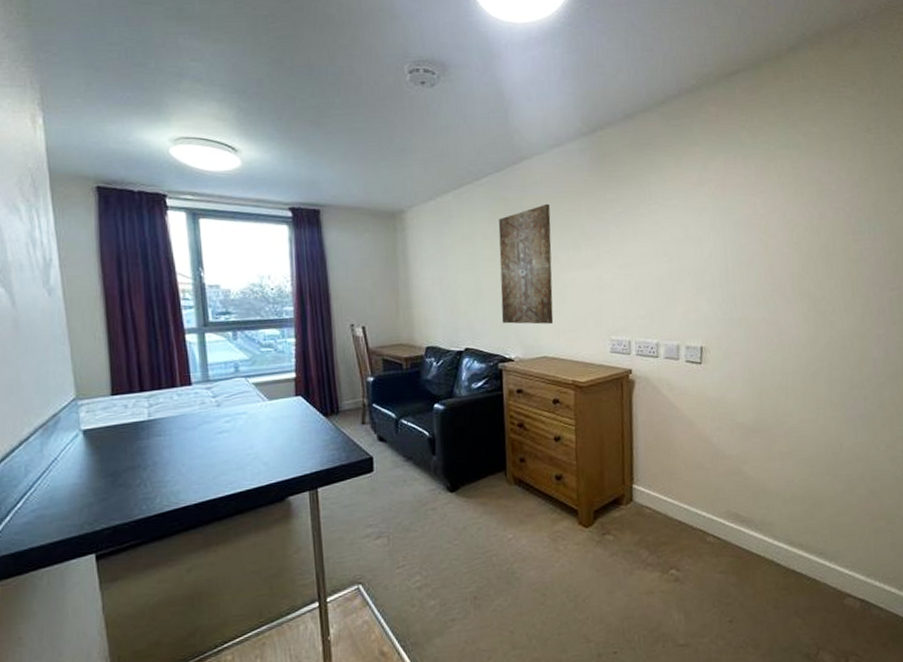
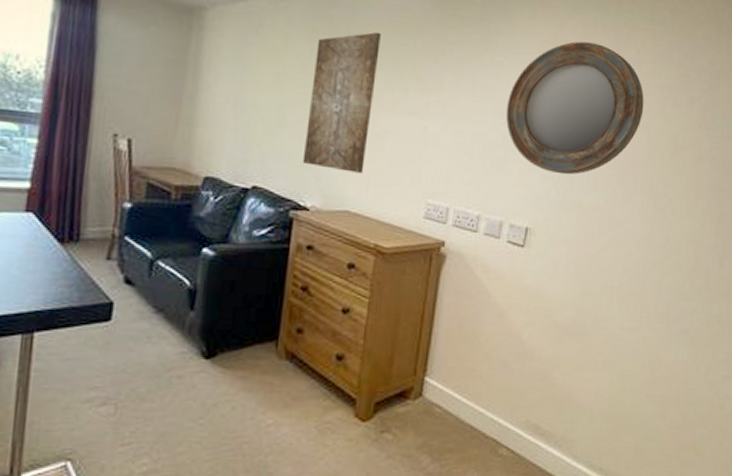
home mirror: none [667,177,792,297] -> present [505,41,644,175]

